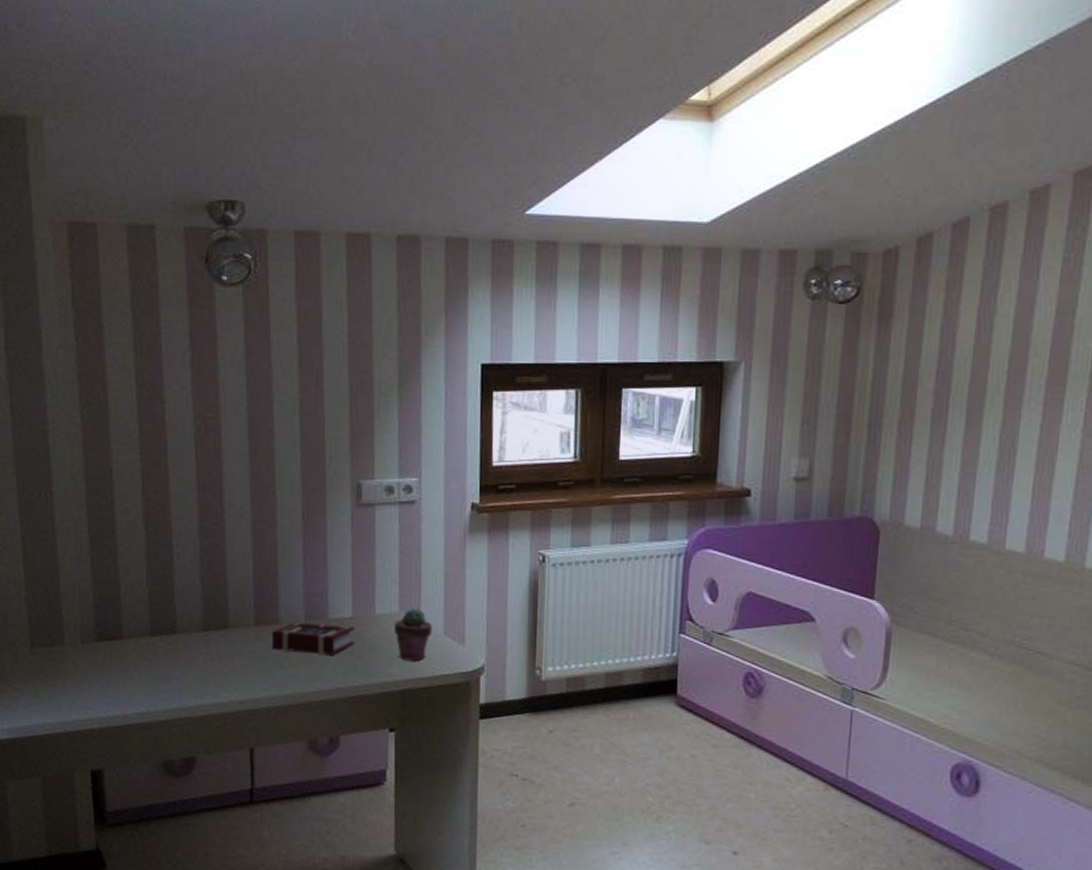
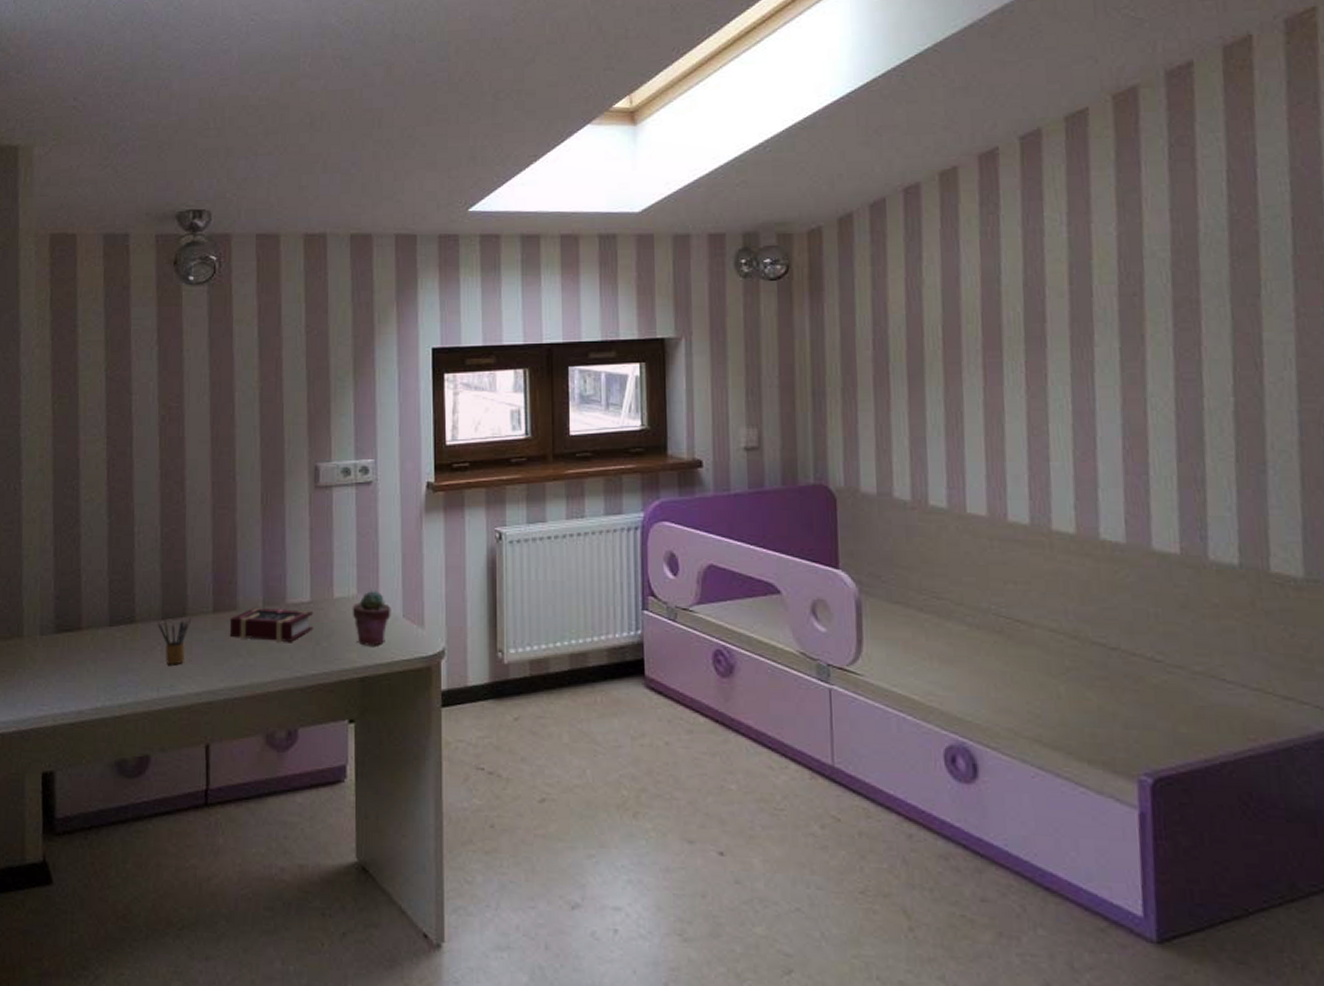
pencil box: none [199,630,234,674] -> present [157,618,192,664]

